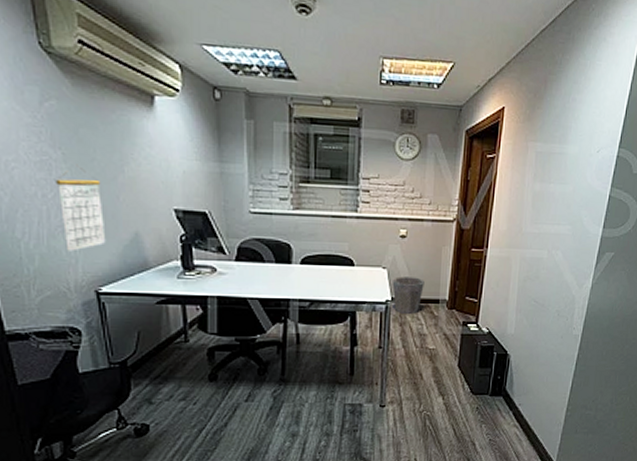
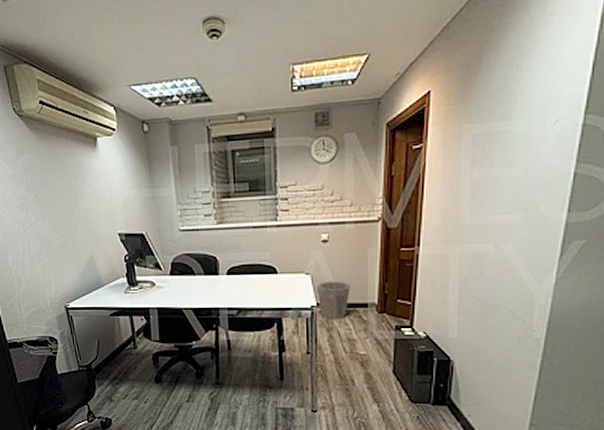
calendar: present [55,164,106,252] -> none [32,203,70,275]

